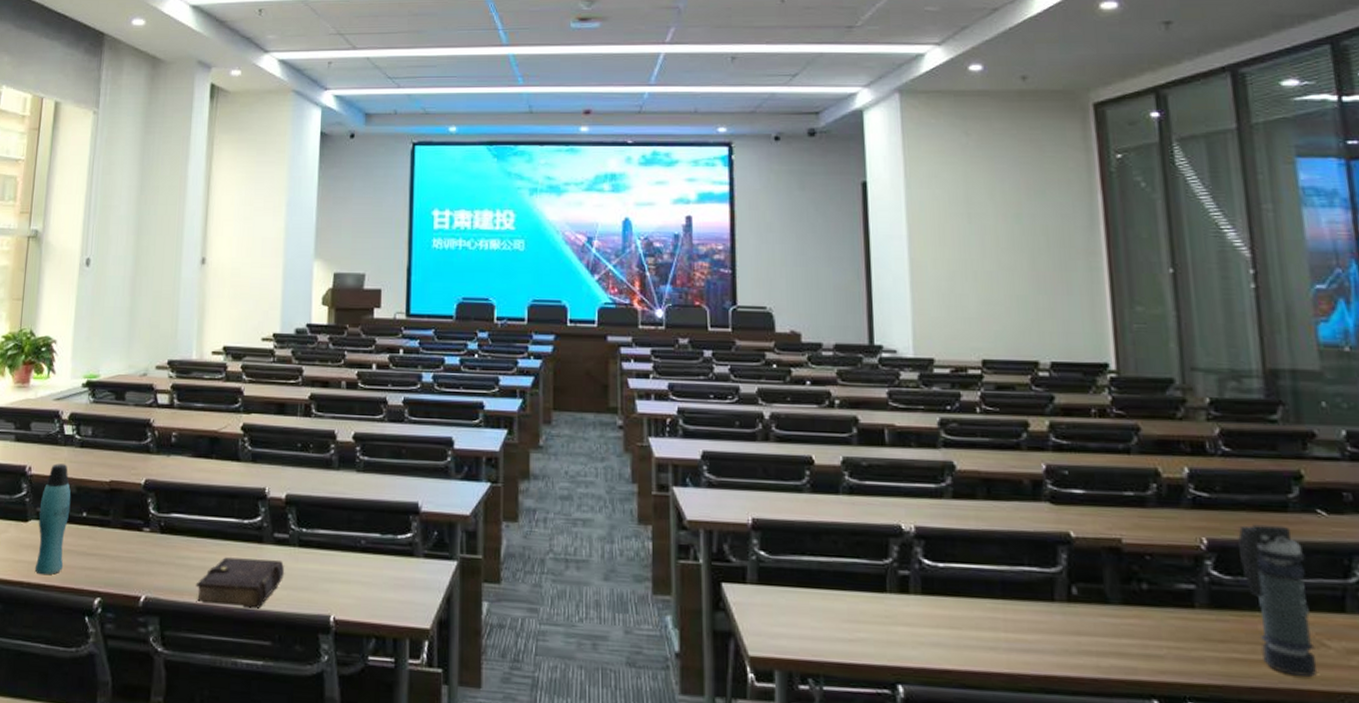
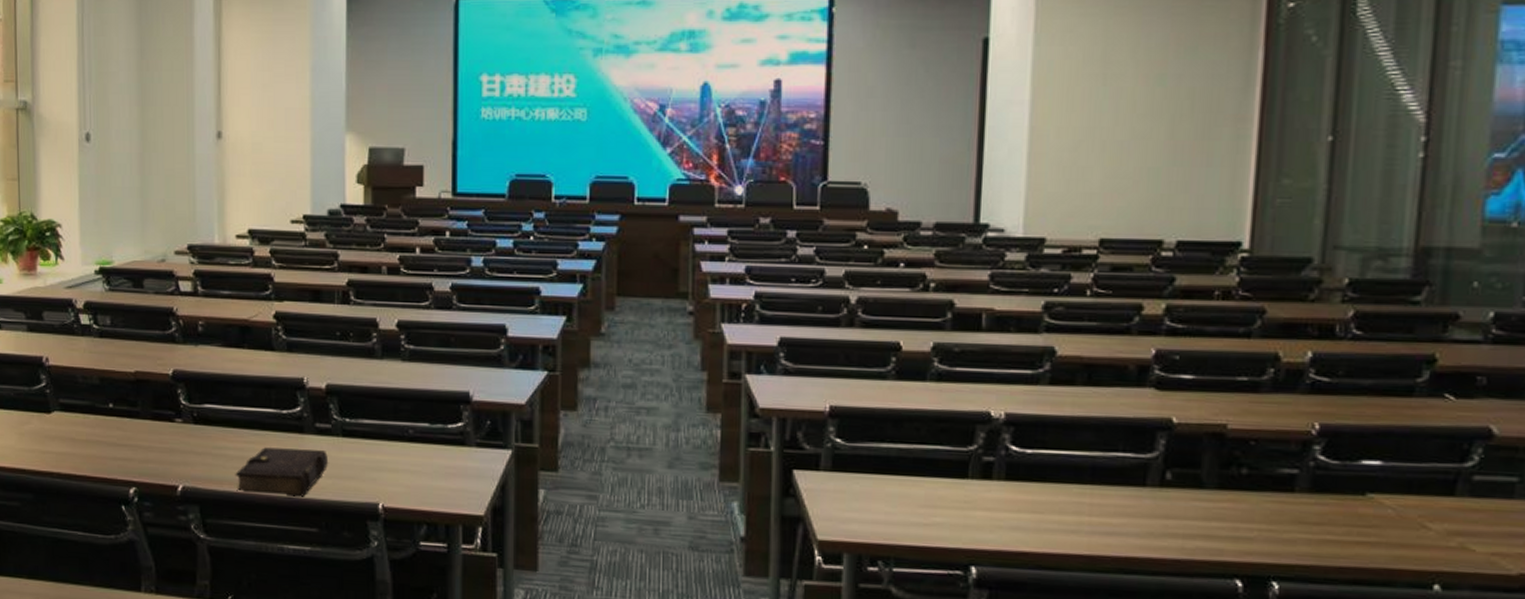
bottle: present [34,464,71,575] -> none [62,354,95,466]
smoke grenade: present [1237,524,1317,677] -> none [1351,409,1422,557]

